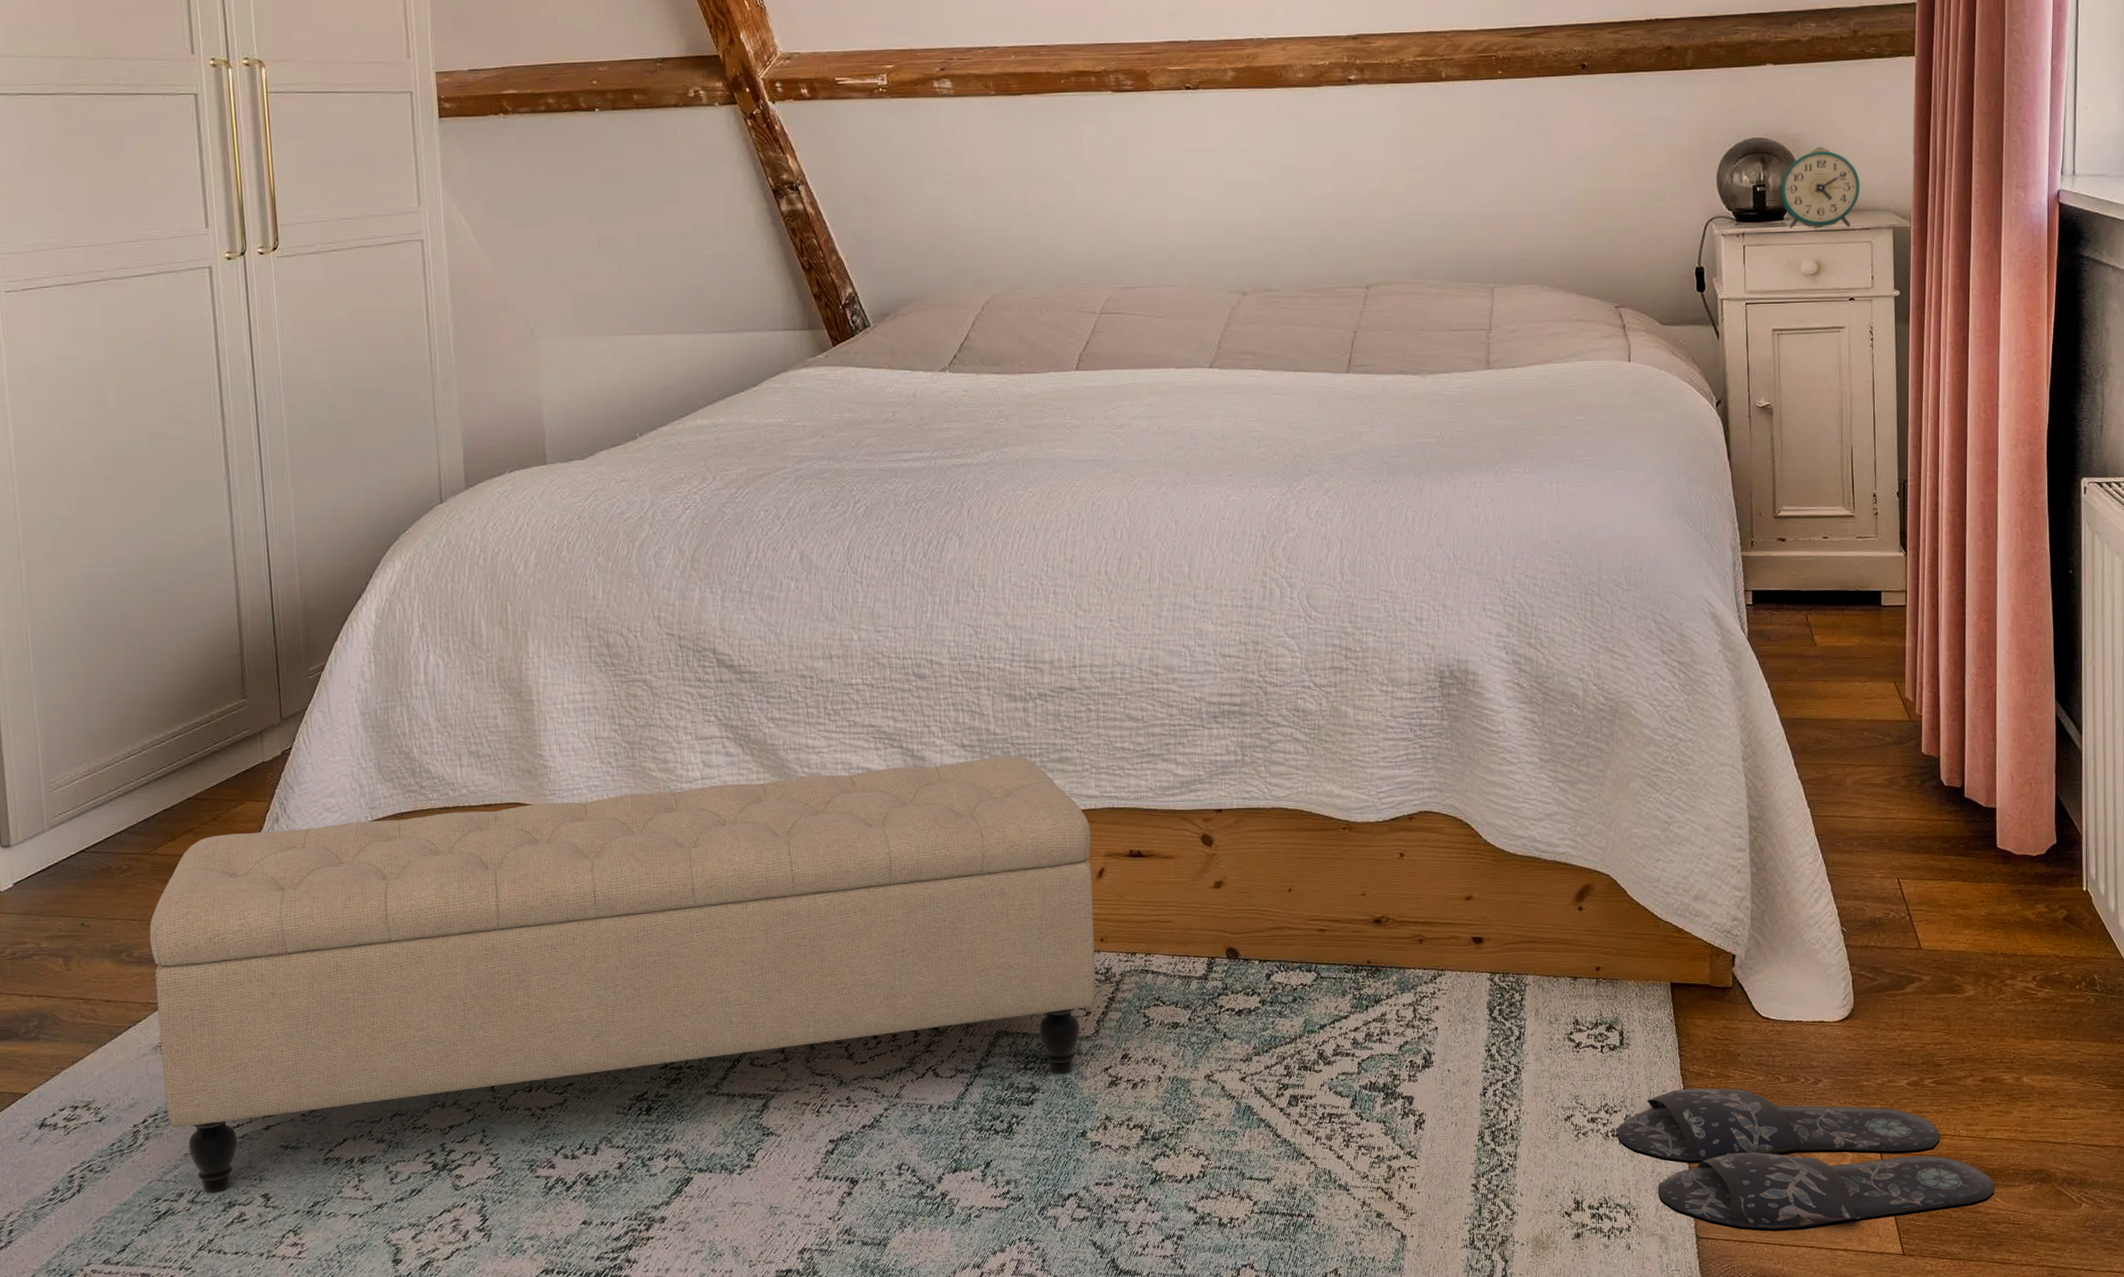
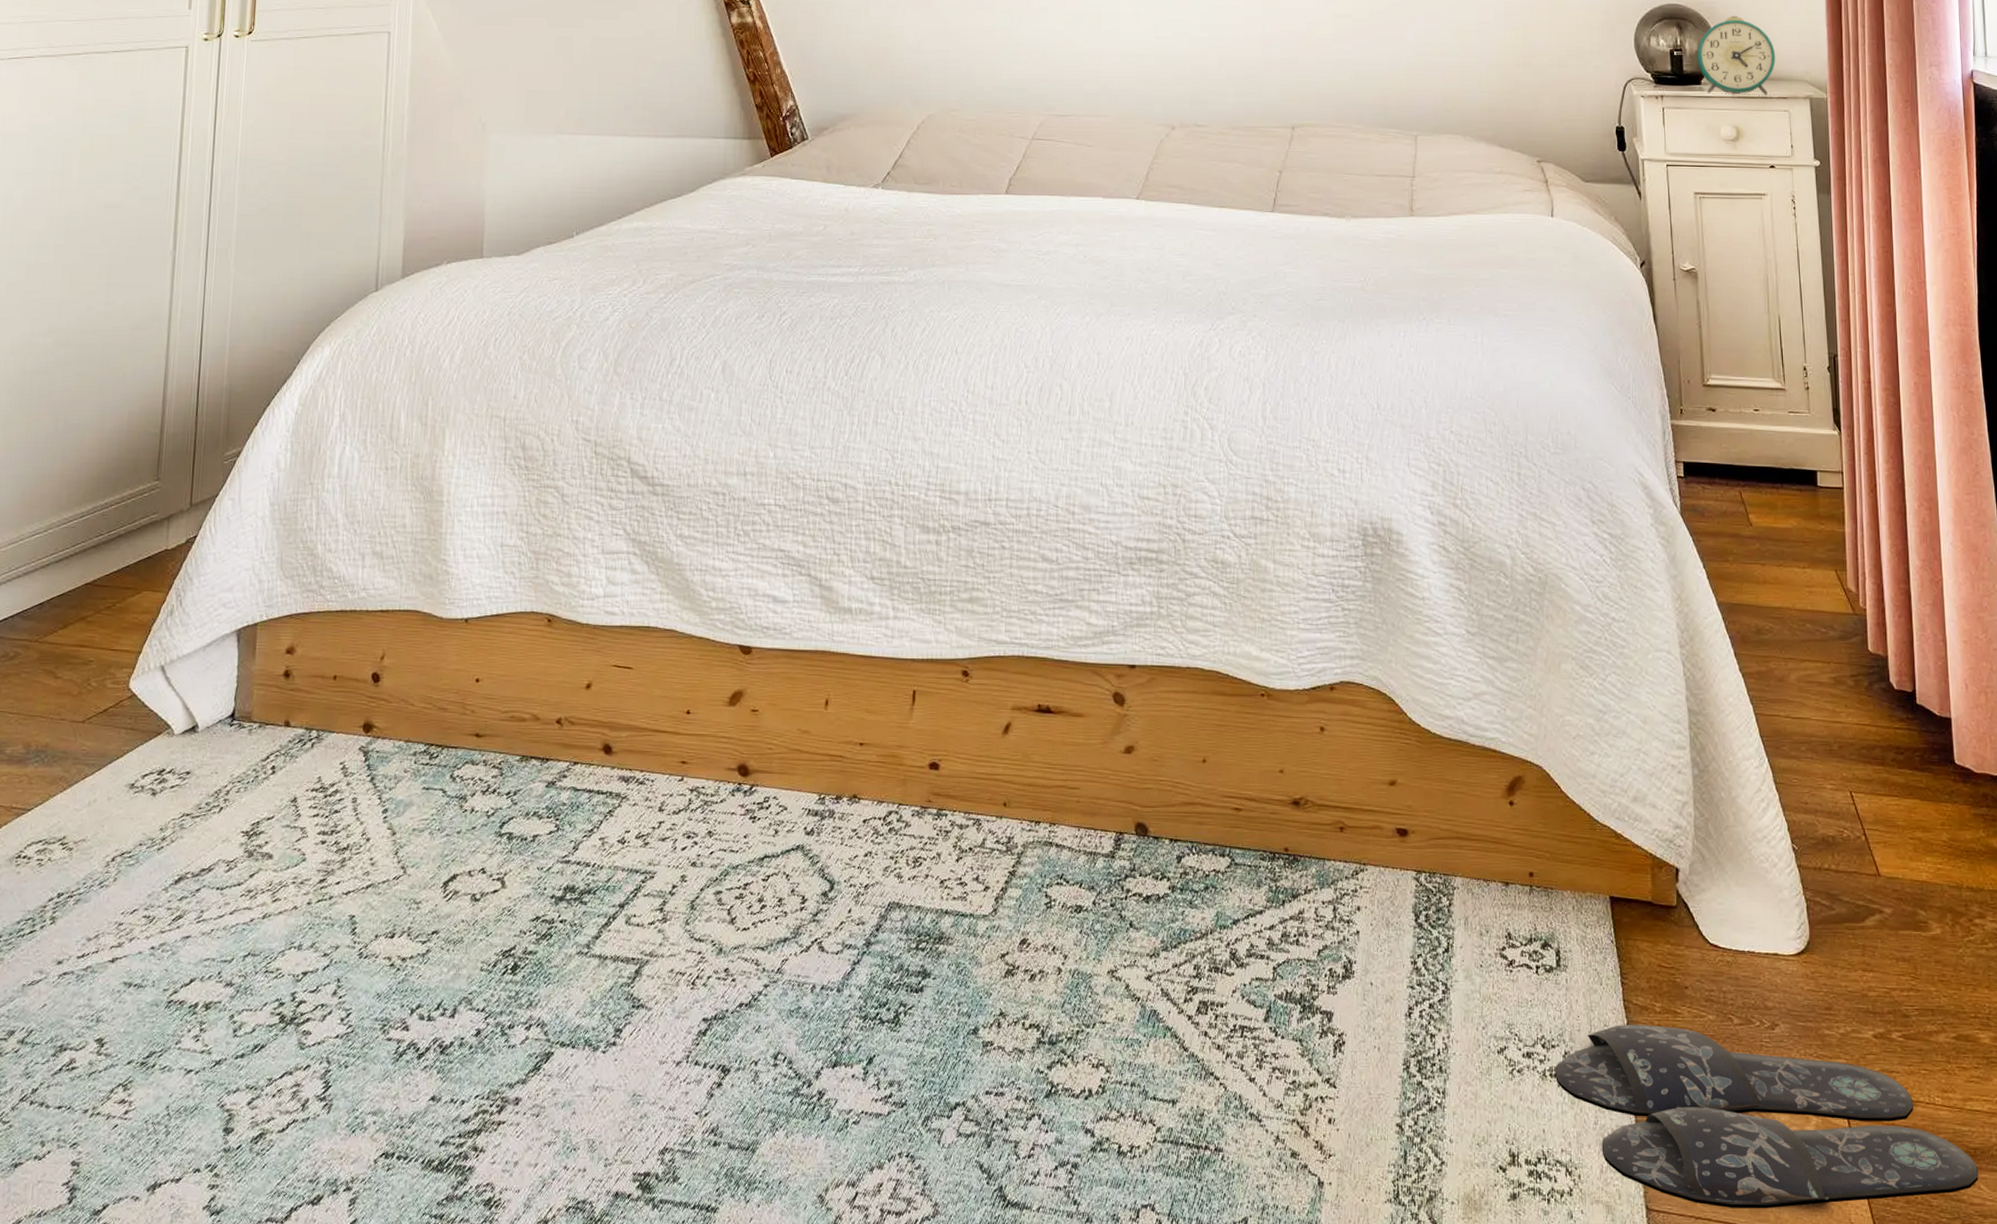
bench: present [149,756,1096,1192] -> none [12,592,998,1032]

